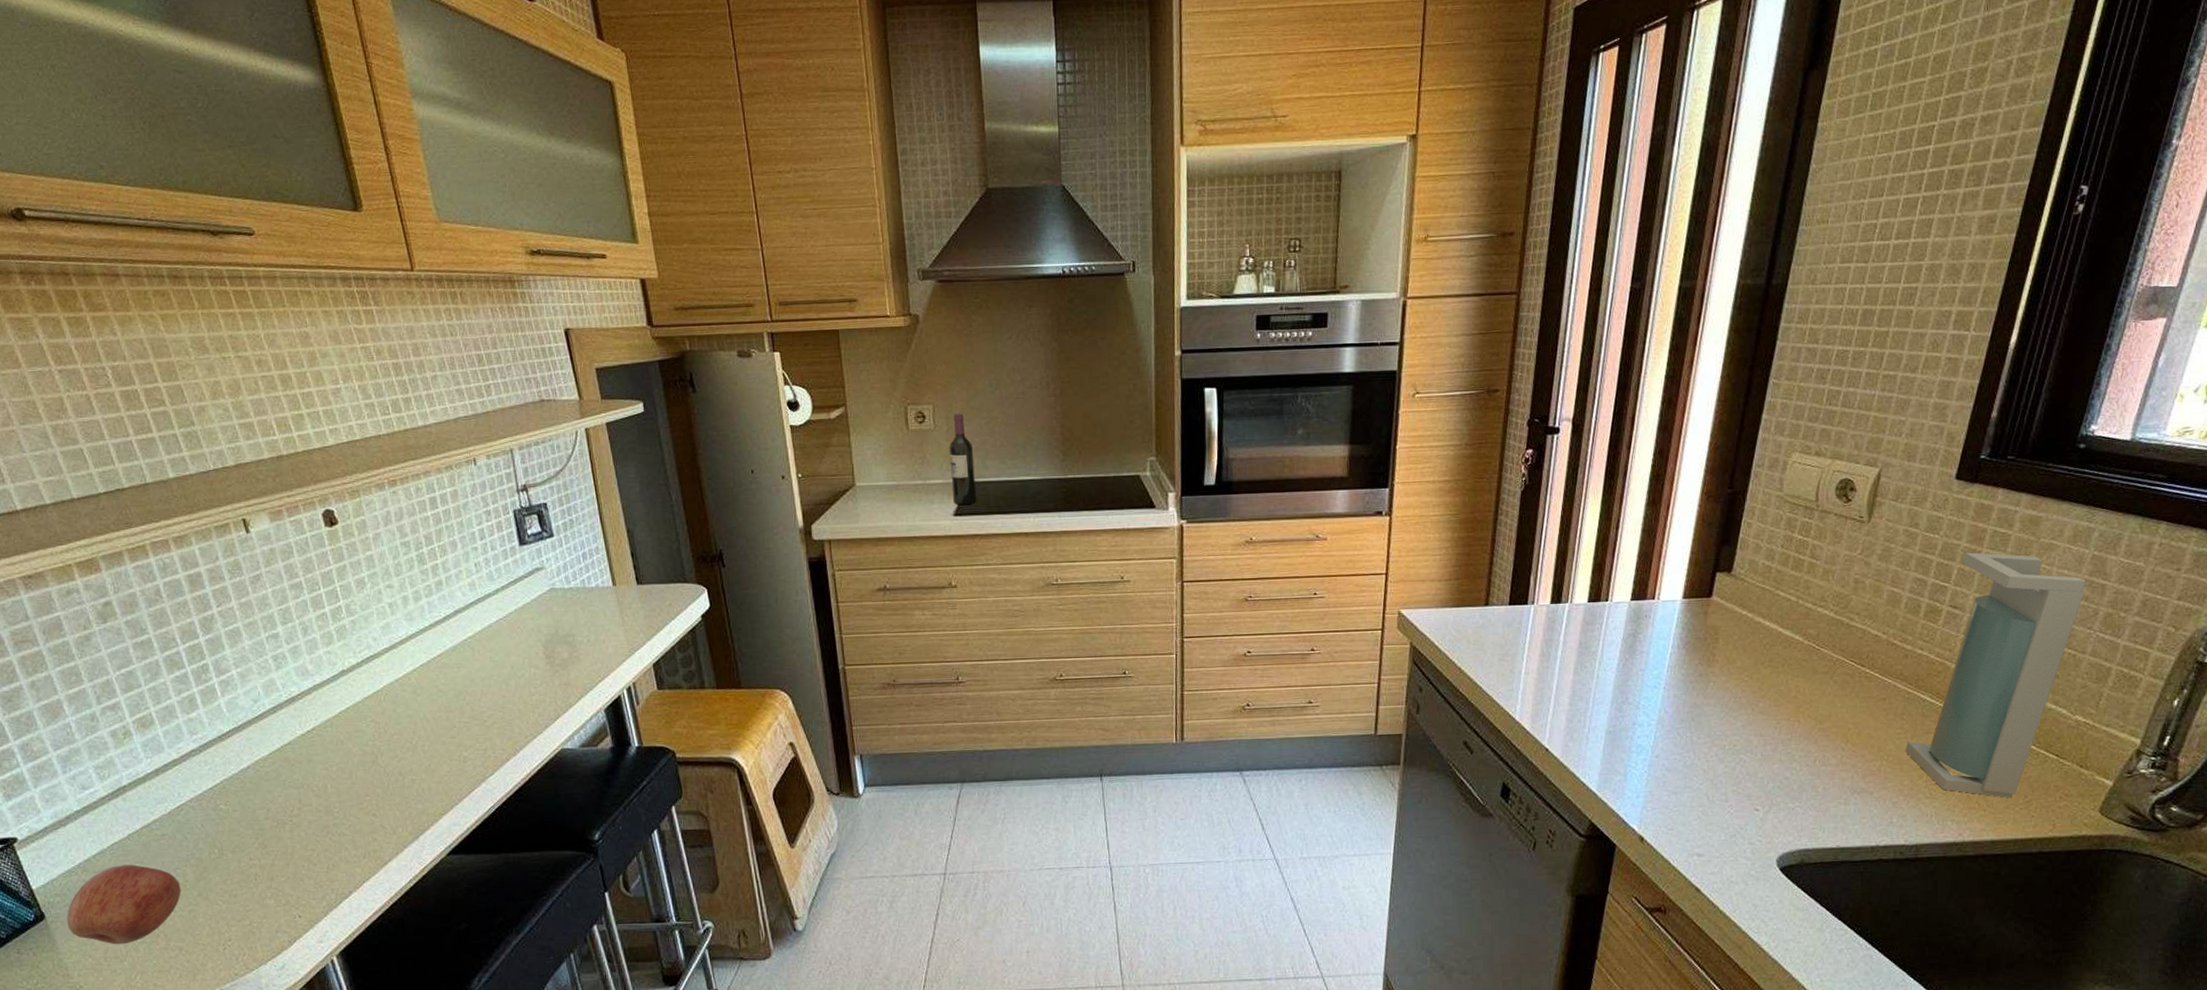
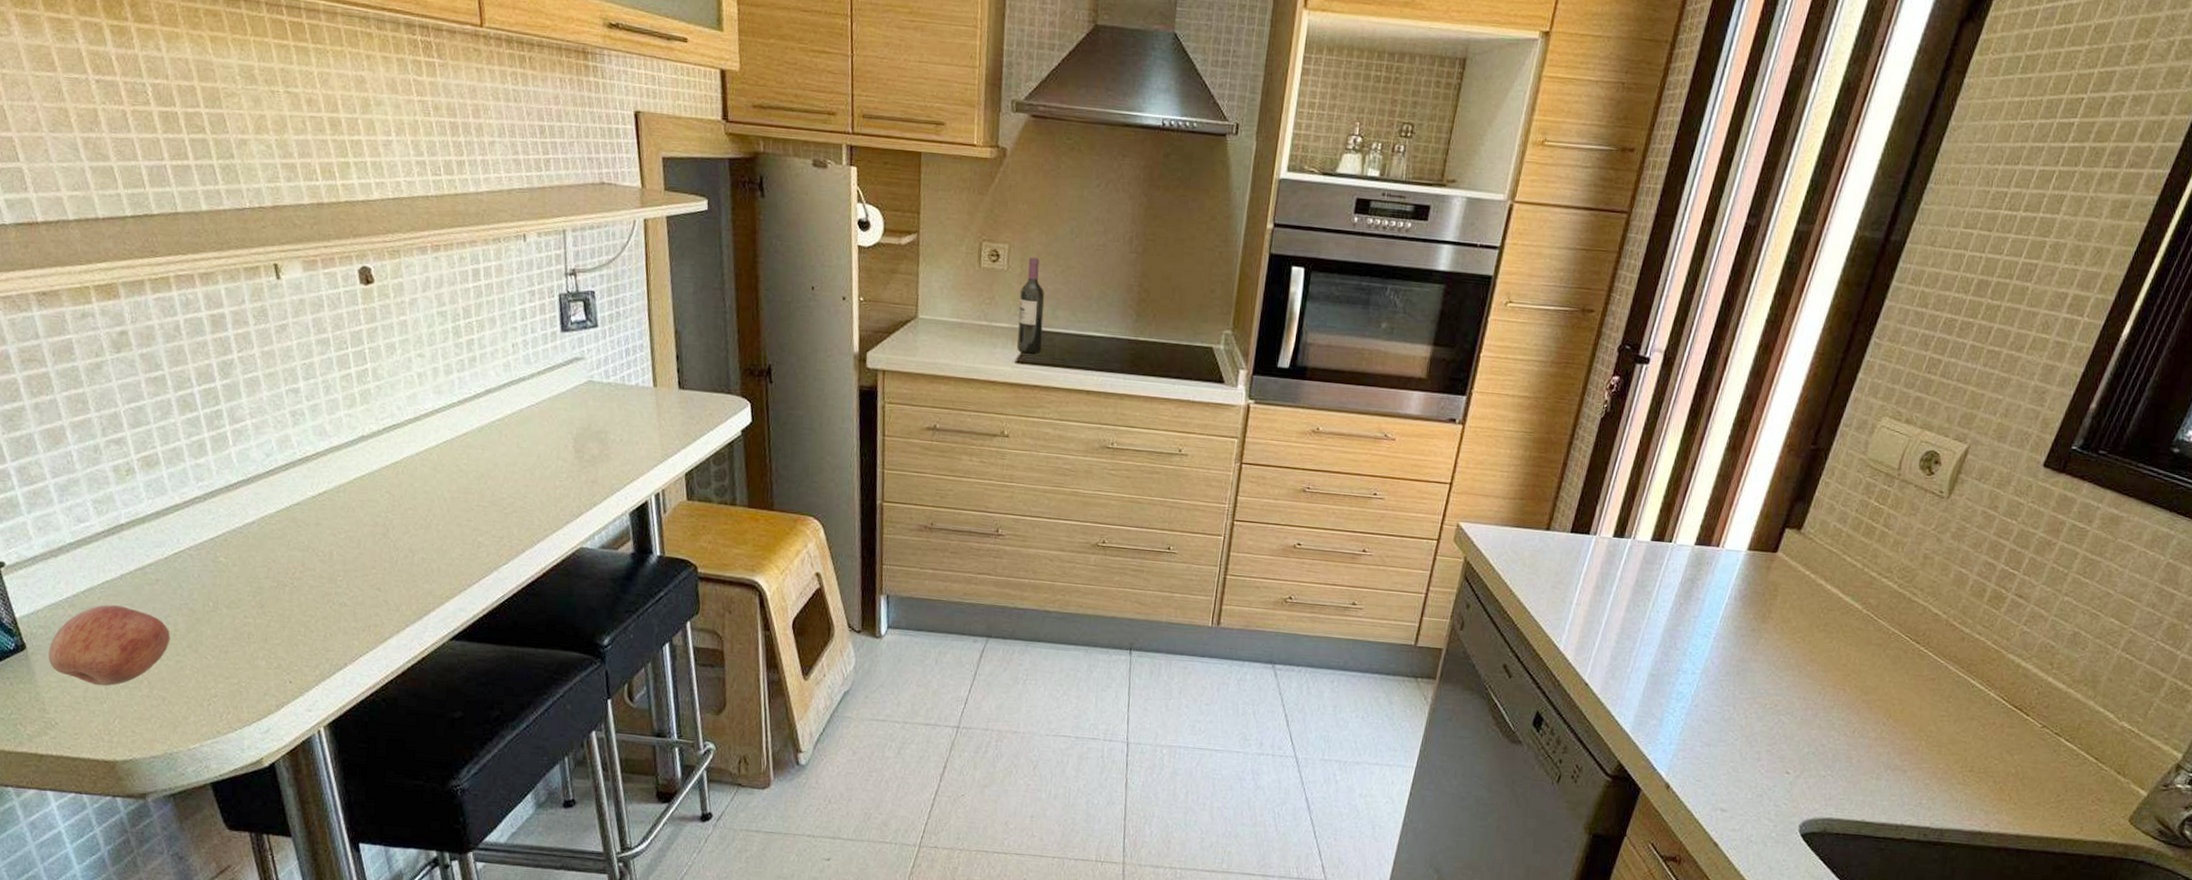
soap dispenser: present [1905,552,2086,799] -> none [1945,542,2156,796]

